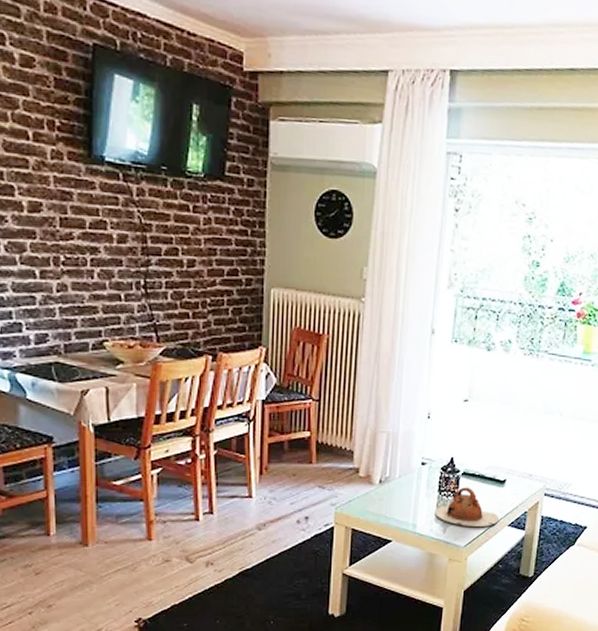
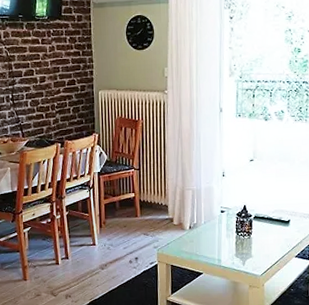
teapot: present [435,487,499,526] -> none [235,228,287,259]

